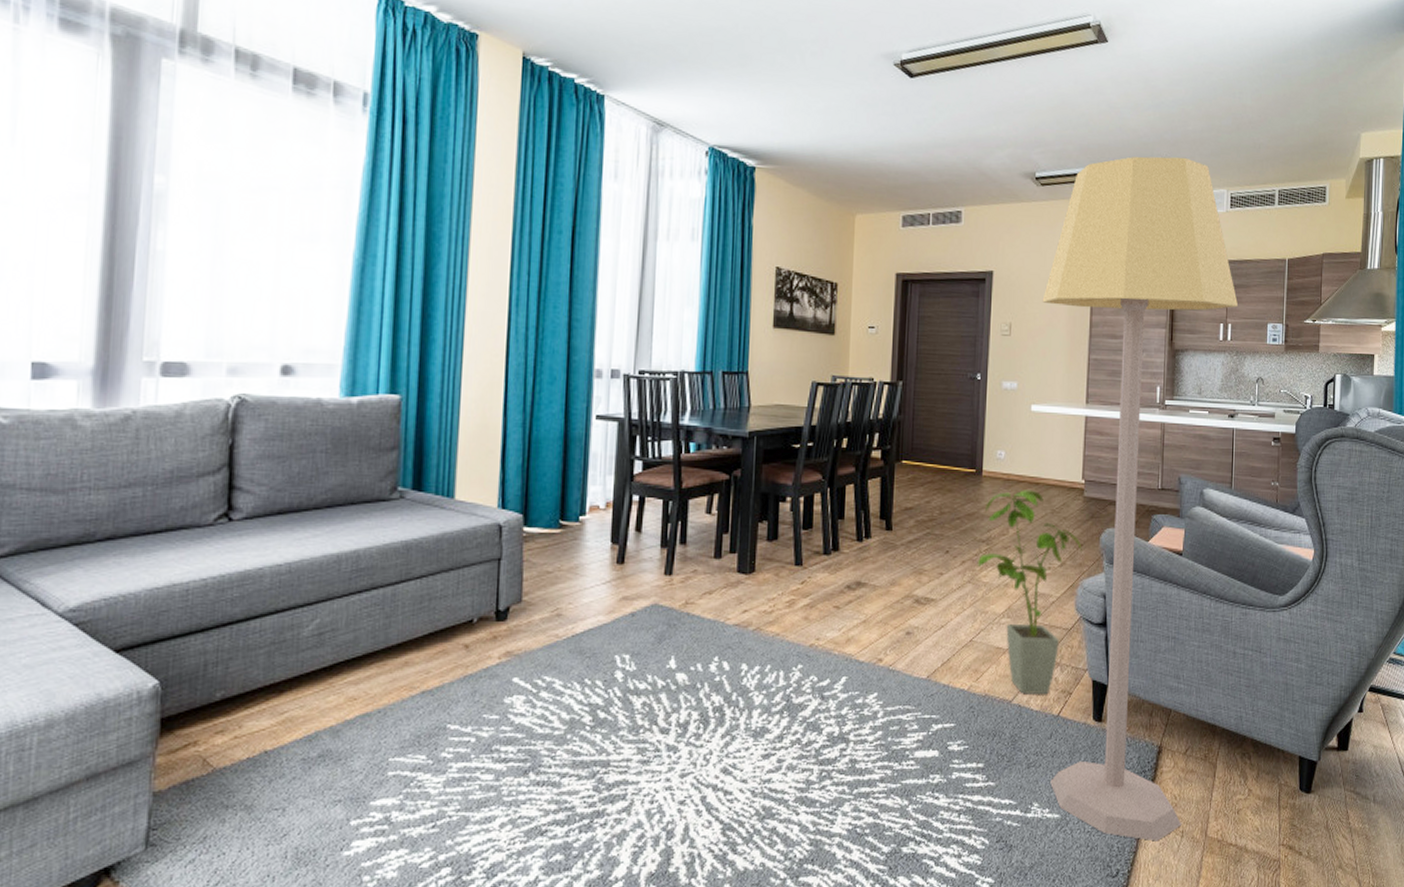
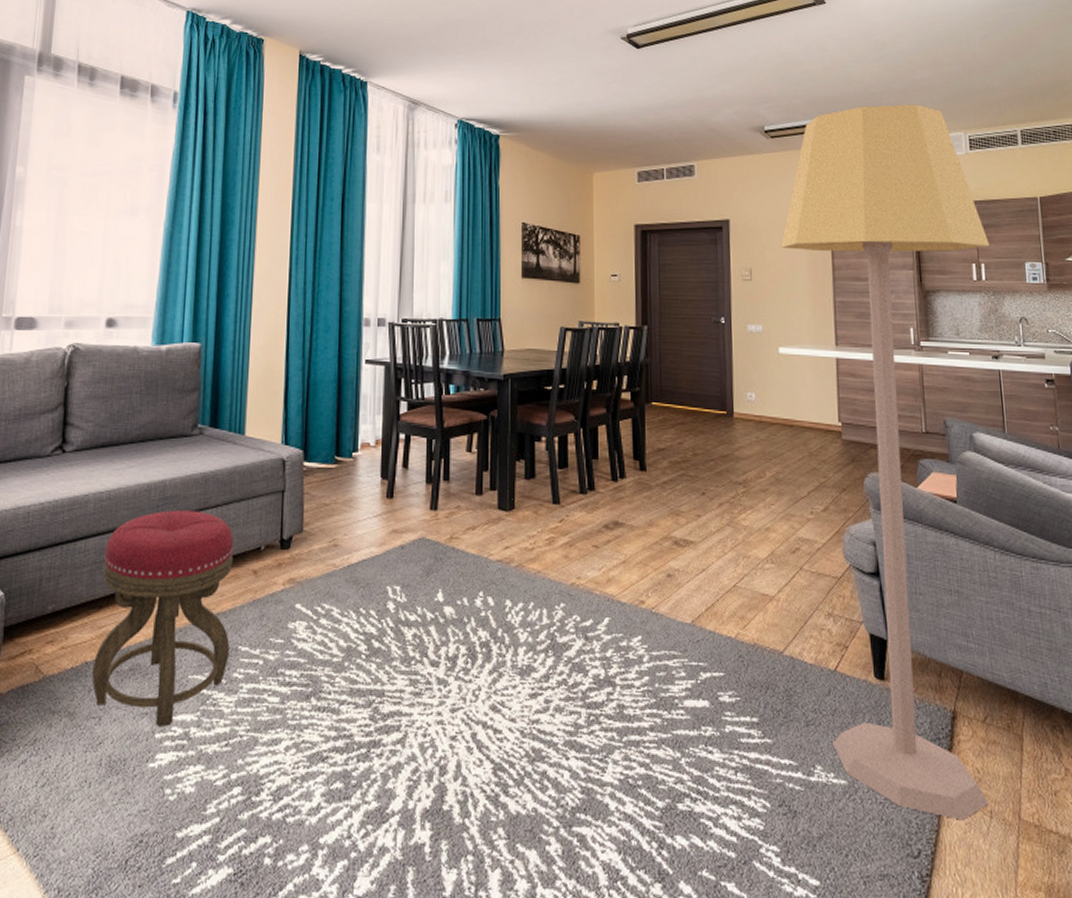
stool: none [273,583,442,813] -> present [92,510,235,727]
house plant: present [978,490,1082,695] -> none [736,432,845,648]

